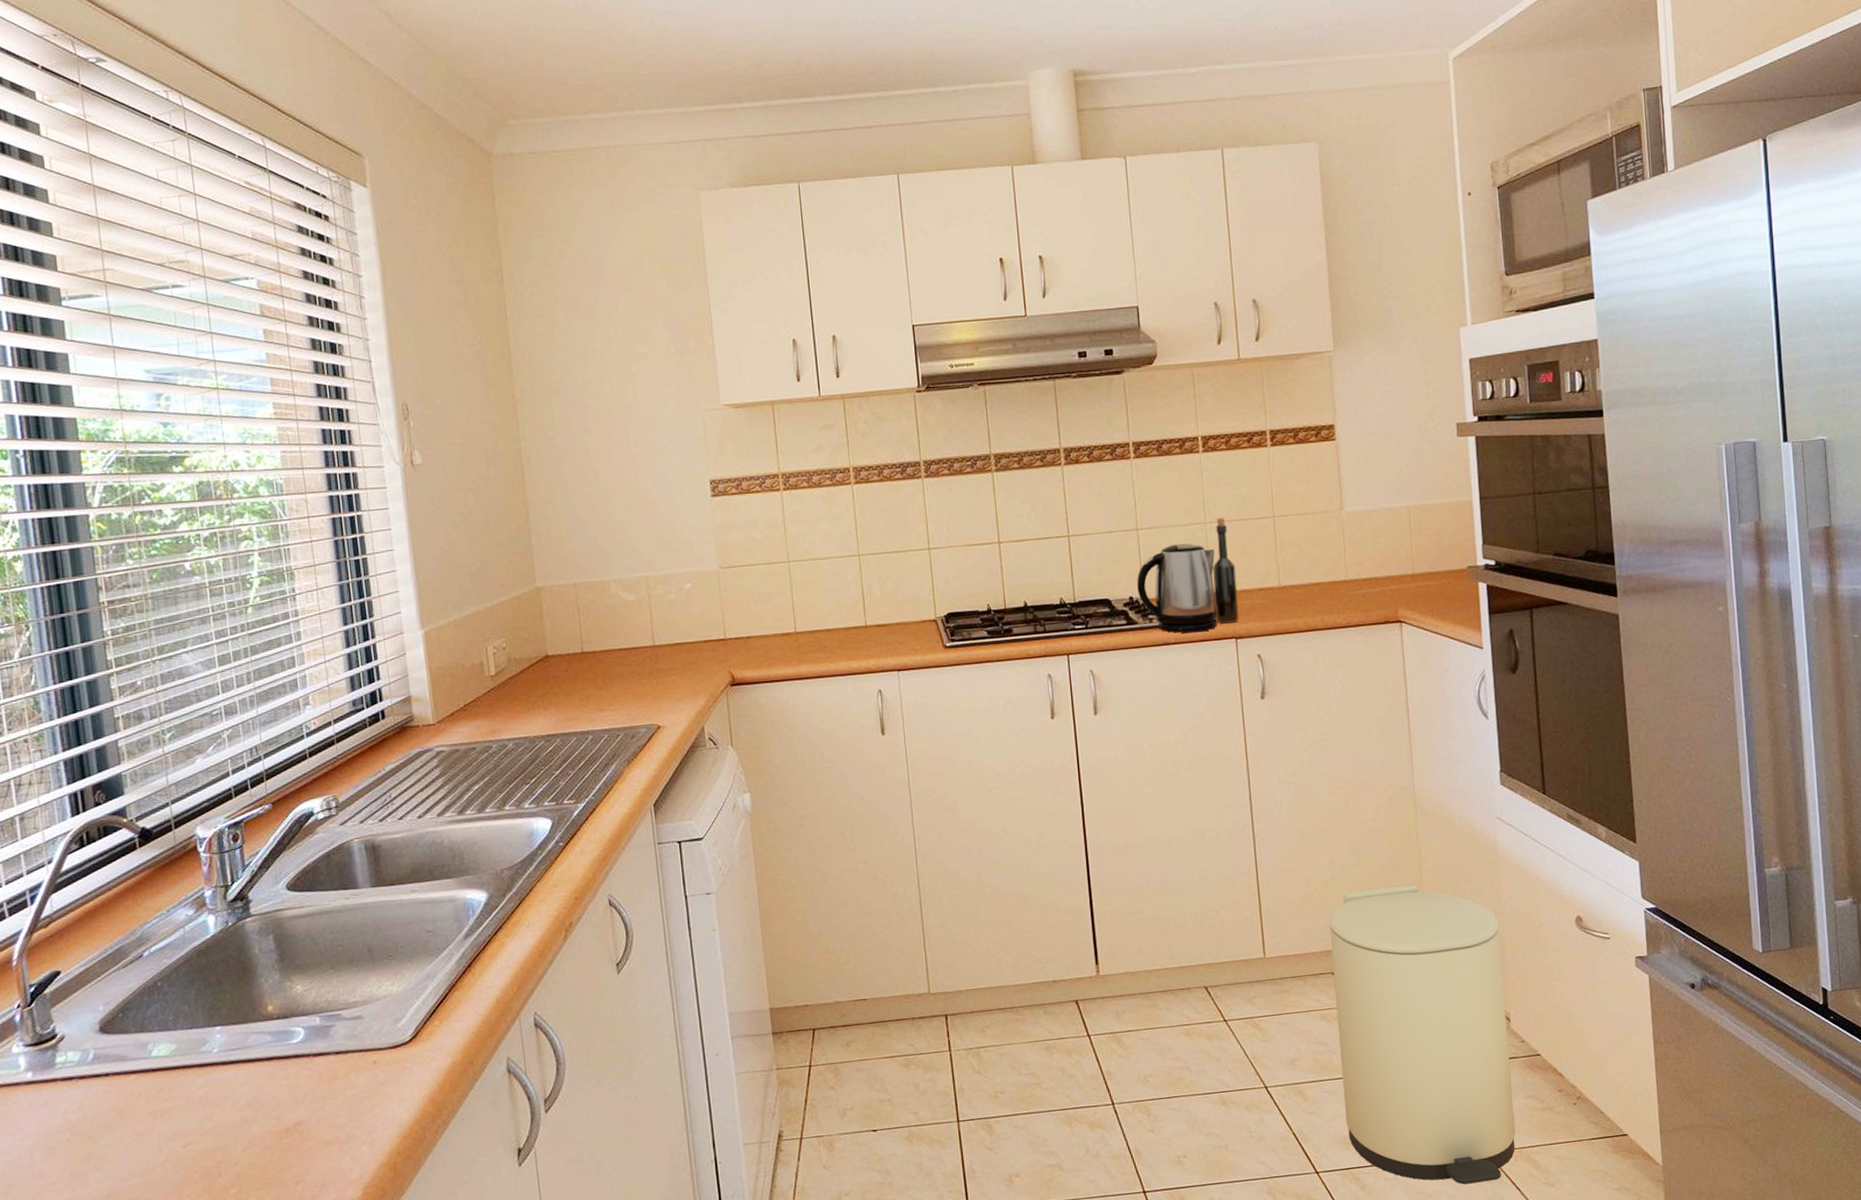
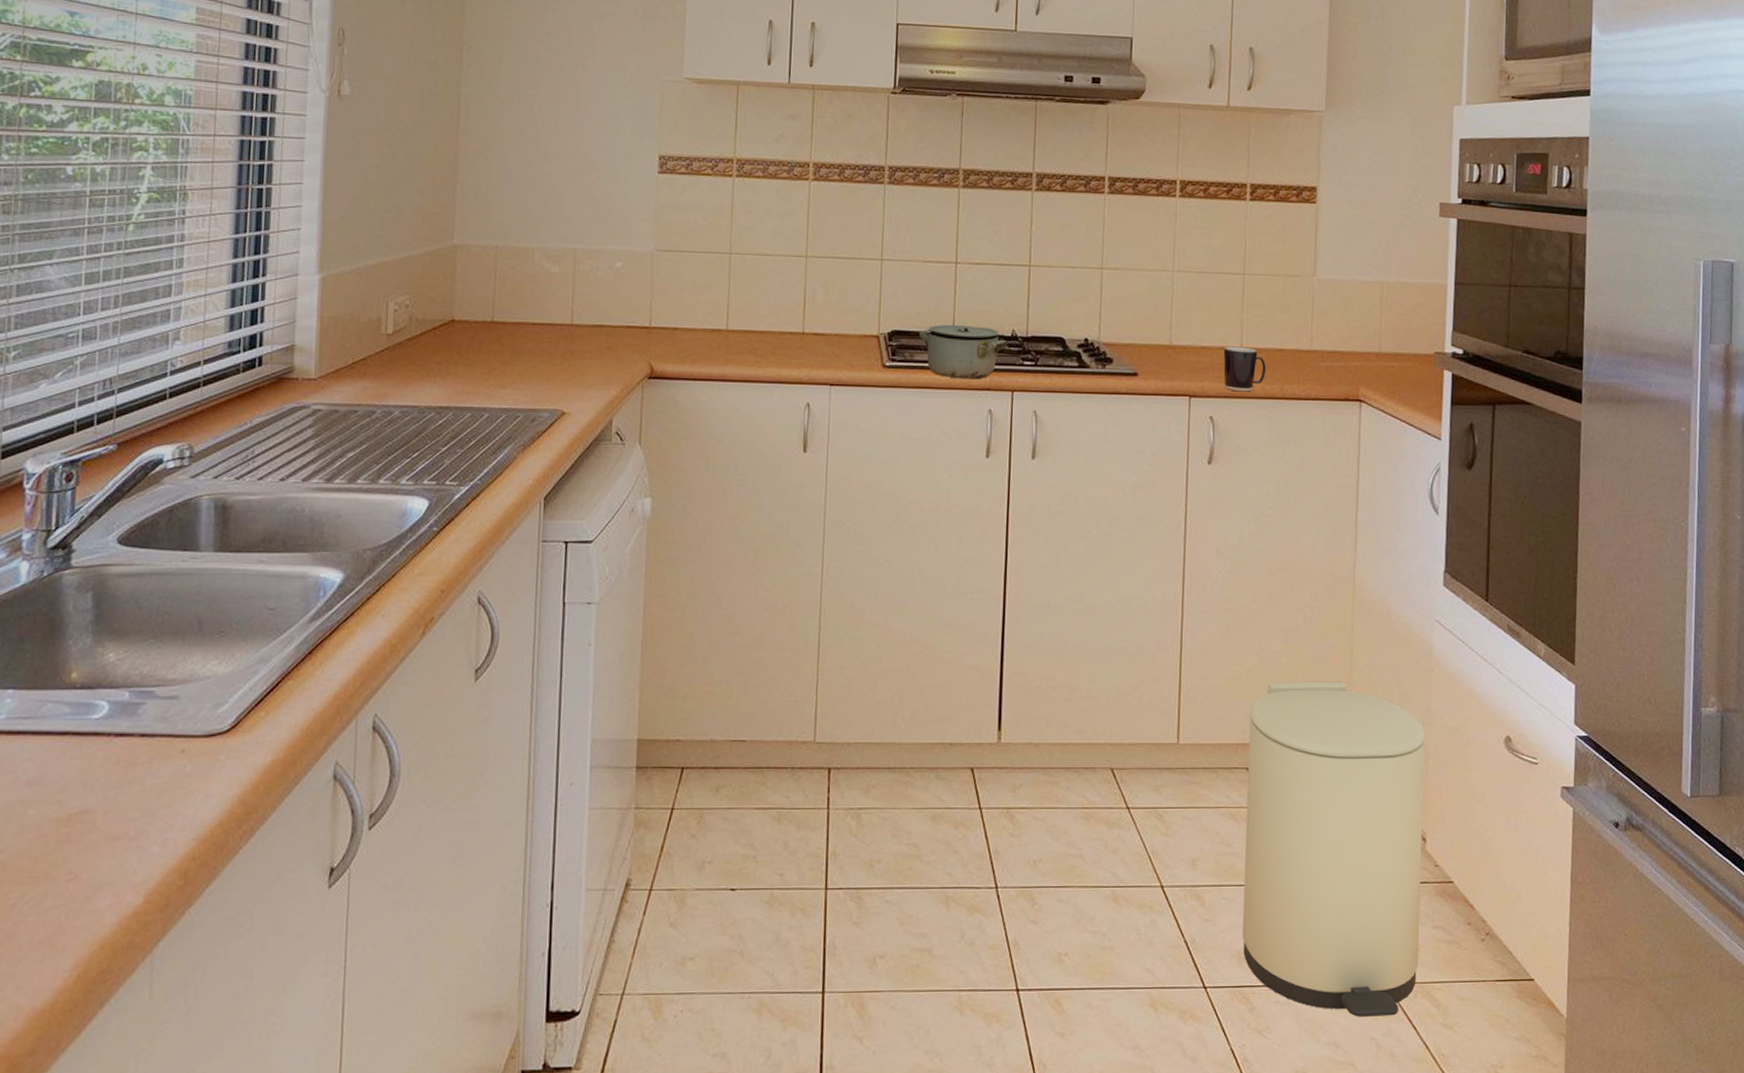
cooking pot: none [974,598,1057,650] -> present [919,325,1007,379]
kettle: present [1136,543,1218,634] -> none [1093,289,1180,385]
wine bottle: present [1213,518,1239,624] -> none [1171,268,1199,380]
mug: none [1262,585,1306,628] -> present [1223,346,1266,392]

